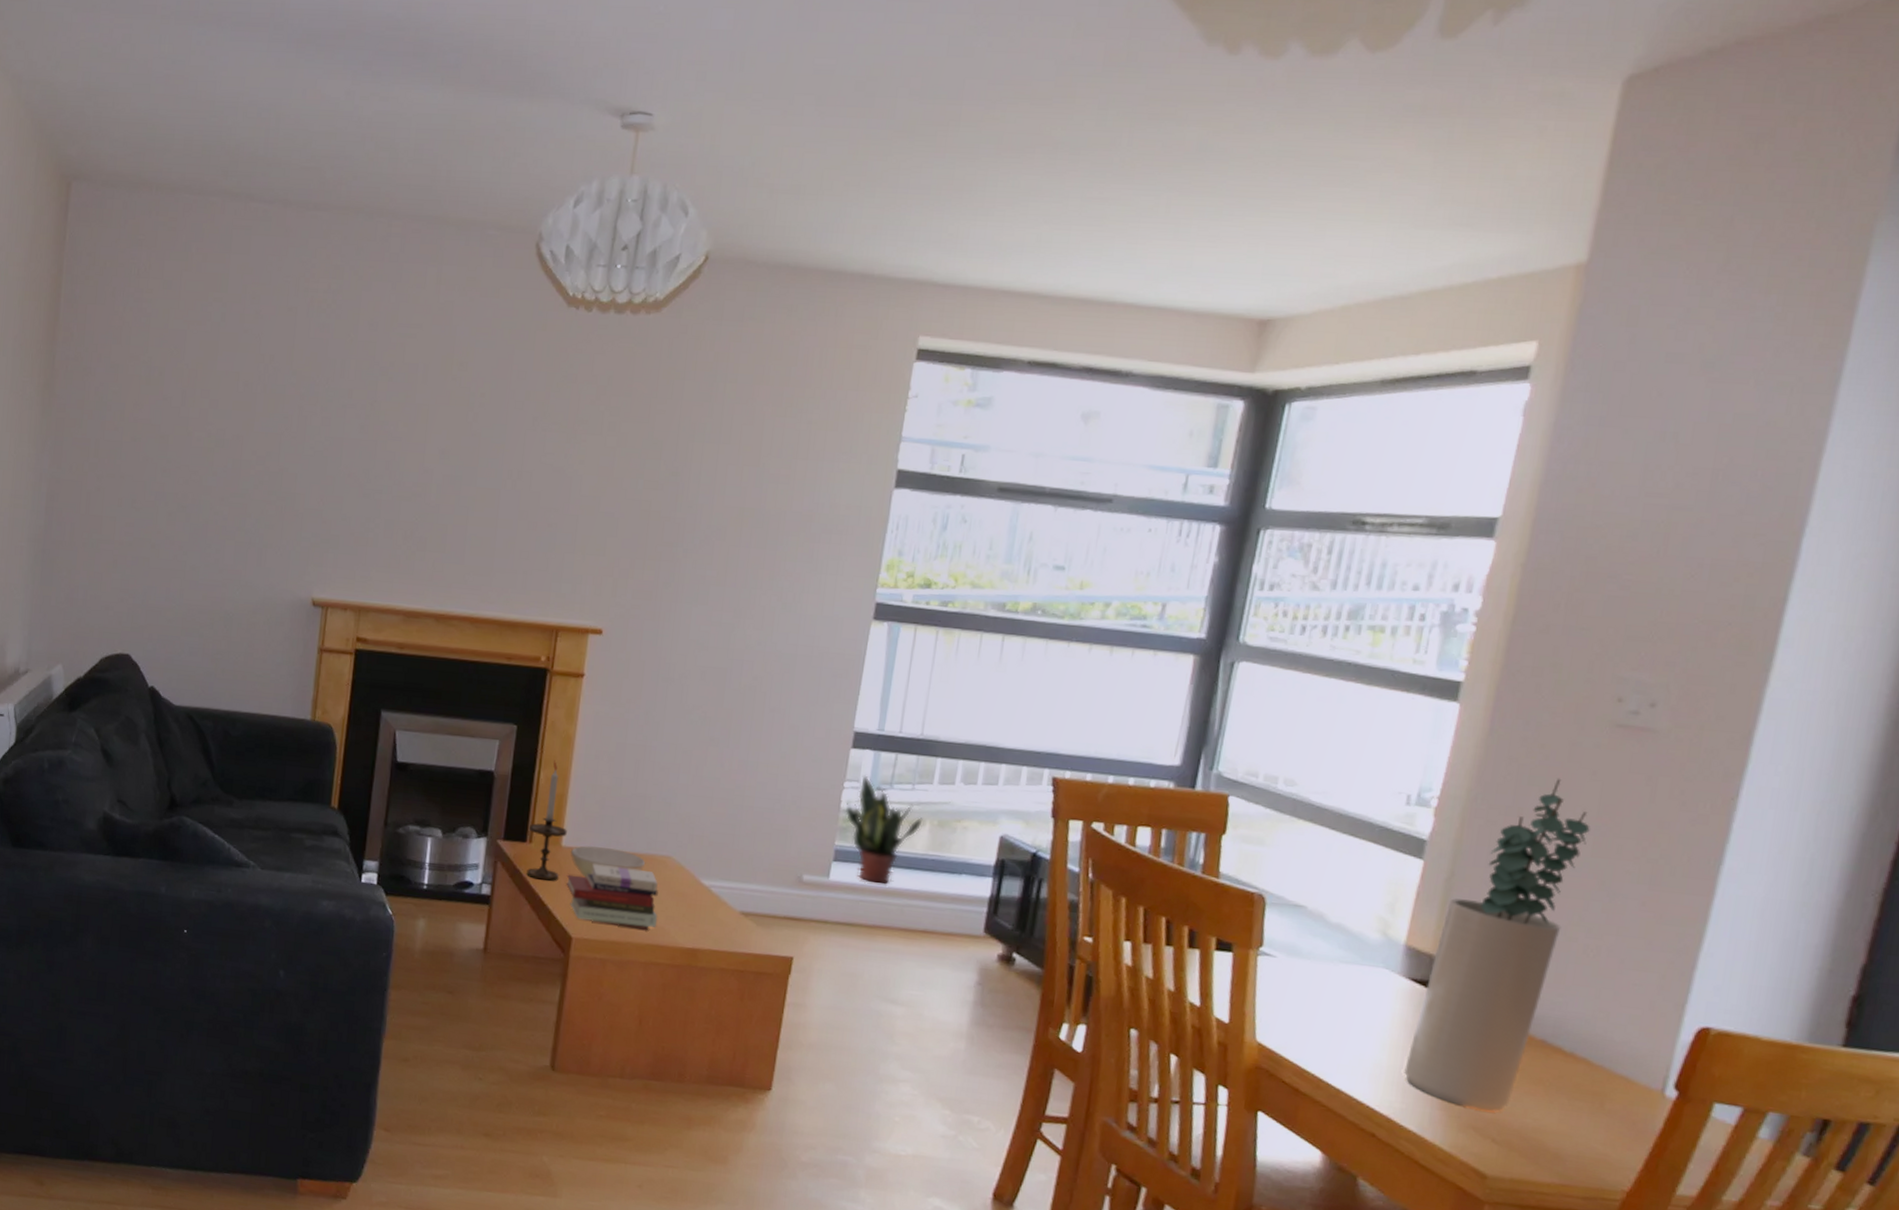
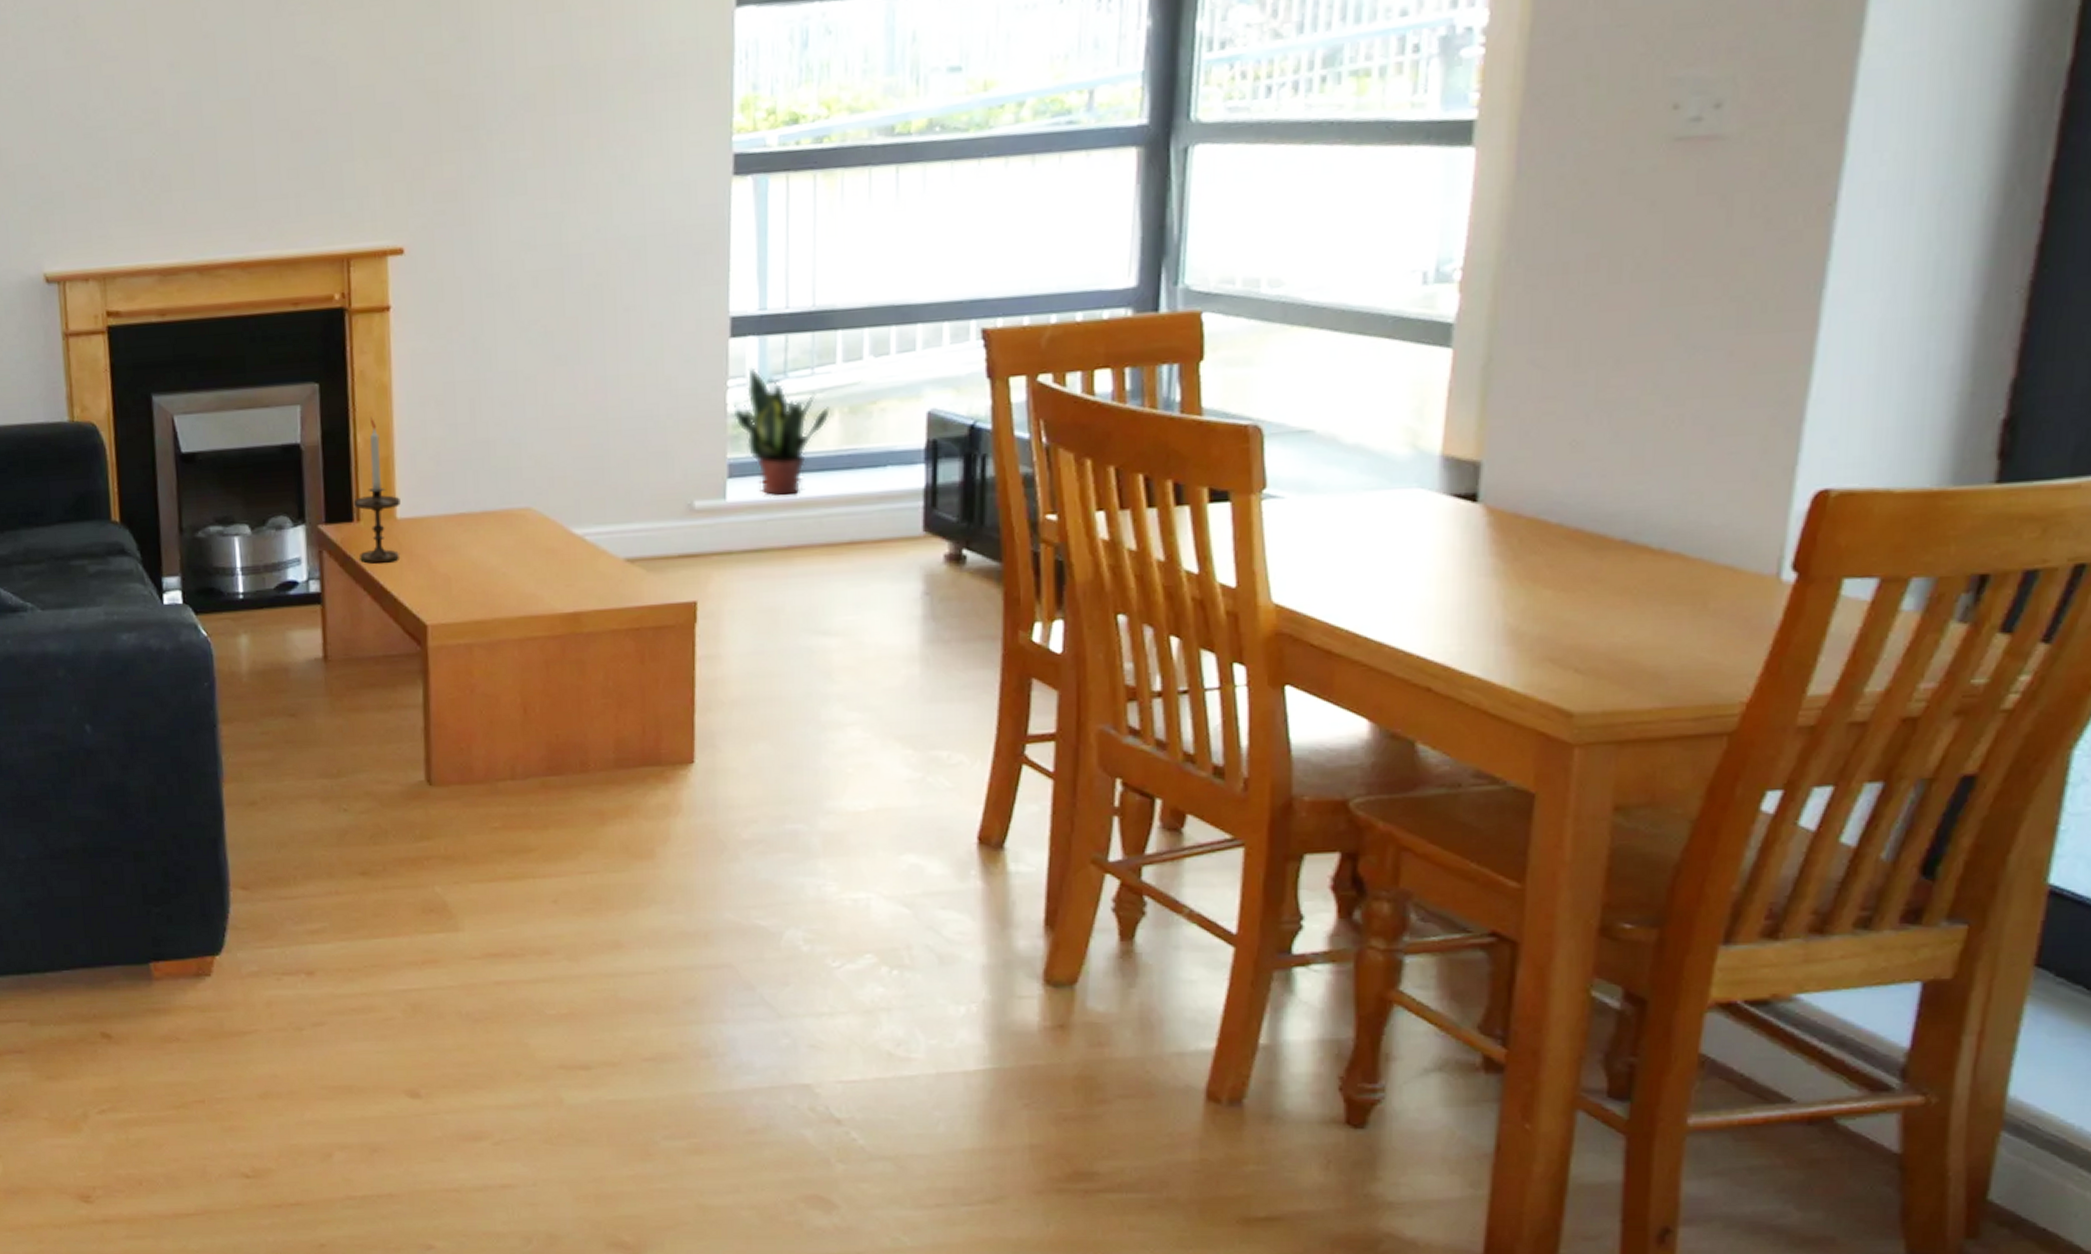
books: present [567,864,658,930] -> none [410,530,527,602]
decorative bowl: present [570,846,646,878] -> none [408,510,502,551]
vase: present [1404,778,1590,1112] -> none [1458,217,1655,638]

